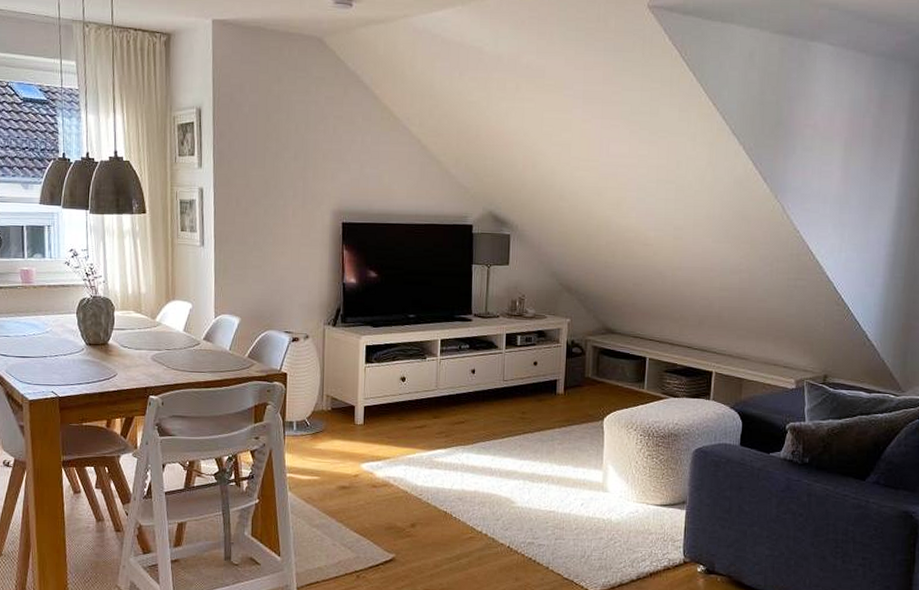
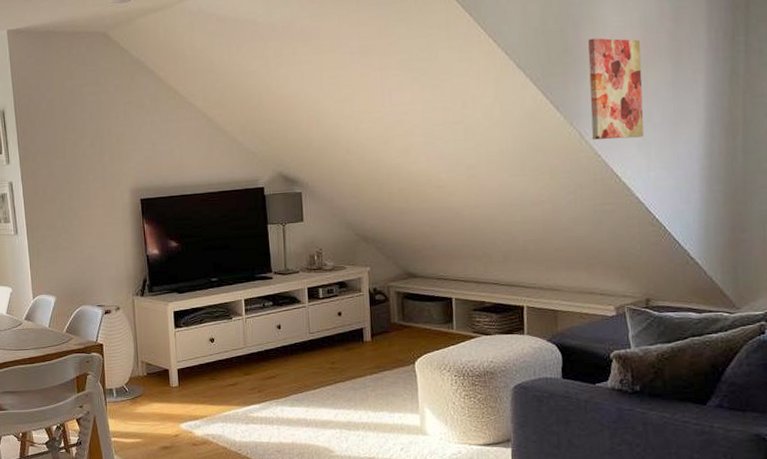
wall art: none [794,115,847,218] -> present [588,38,644,140]

